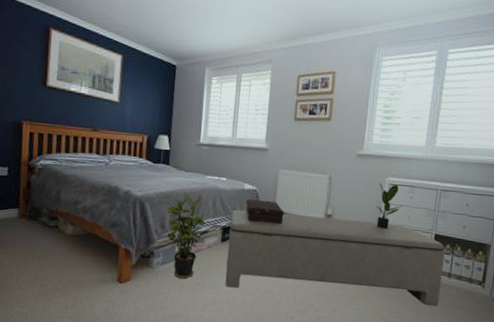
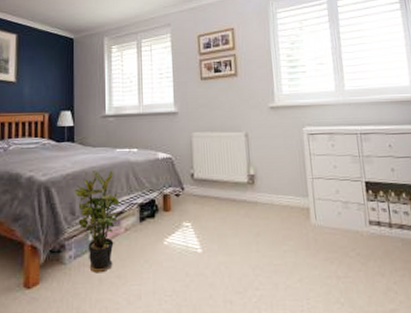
bench: present [225,209,445,306] -> none [146,176,387,275]
decorative box: present [246,199,285,225] -> none [162,167,205,193]
potted plant: present [376,183,402,229] -> none [297,133,325,183]

